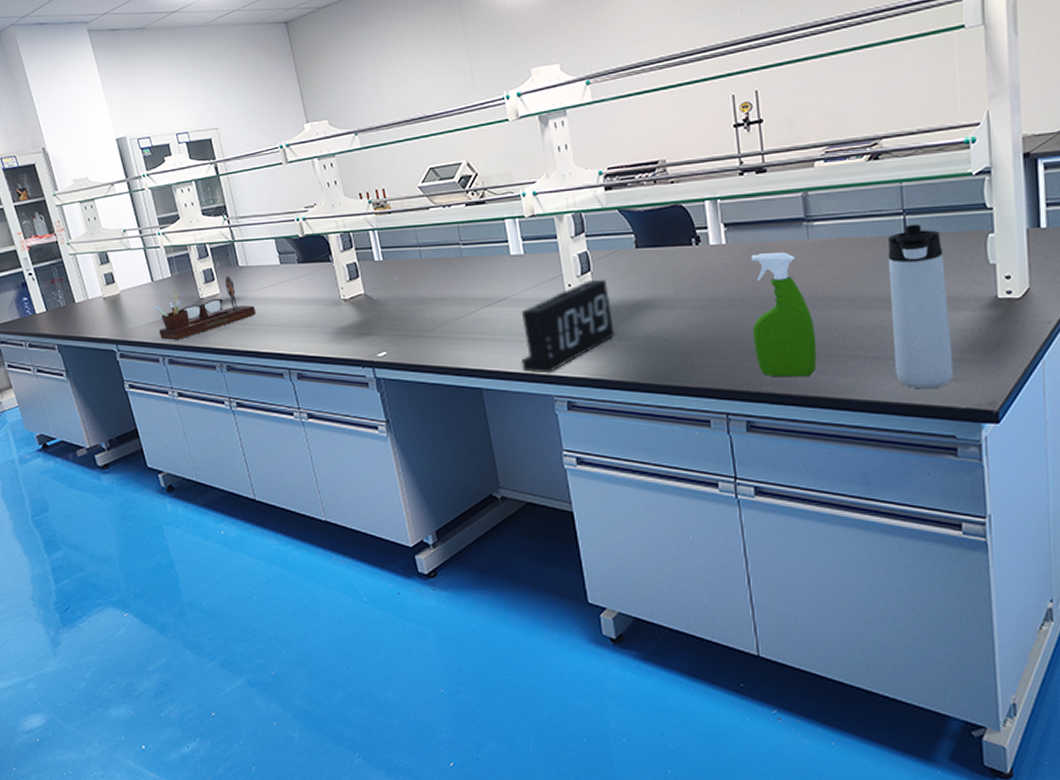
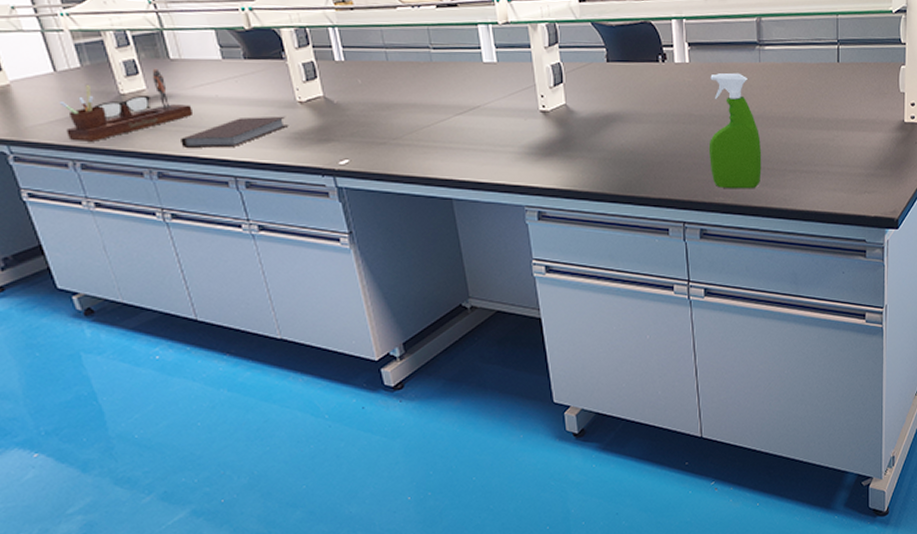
notebook: none [246,313,334,343] -> present [181,116,288,148]
alarm clock: present [520,279,616,374] -> none [492,91,586,184]
thermos bottle: present [887,224,954,389] -> none [823,54,868,200]

